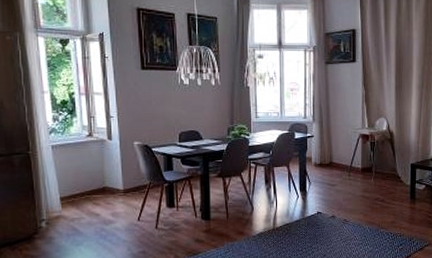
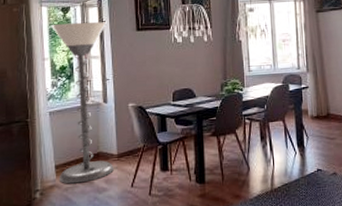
floor lamp: none [48,56,120,215] -> present [50,22,114,184]

